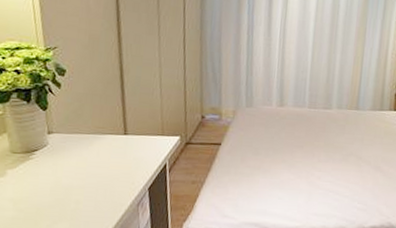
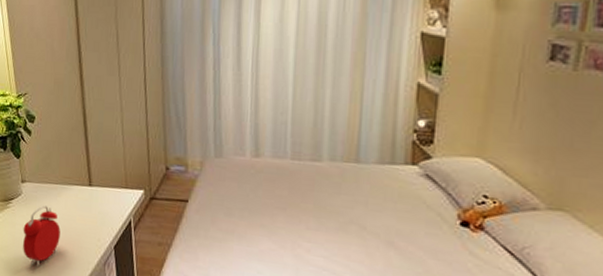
alarm clock: none [47,155,92,213] -> present [23,205,61,266]

